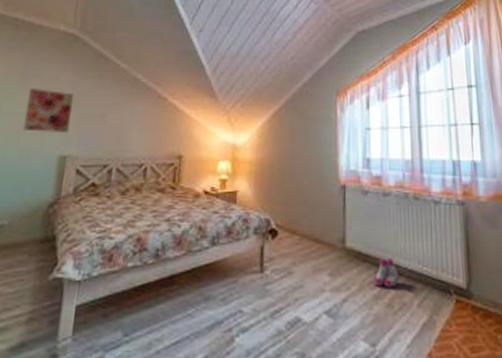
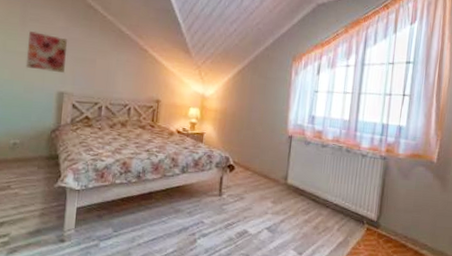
boots: present [374,258,399,288] -> none [306,194,327,216]

